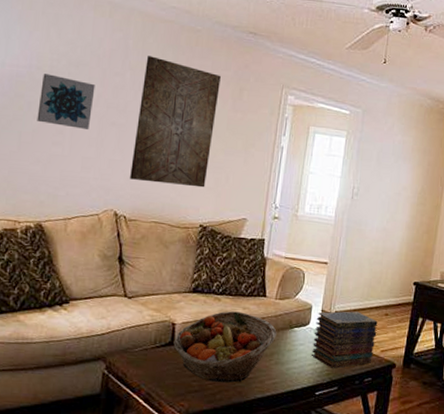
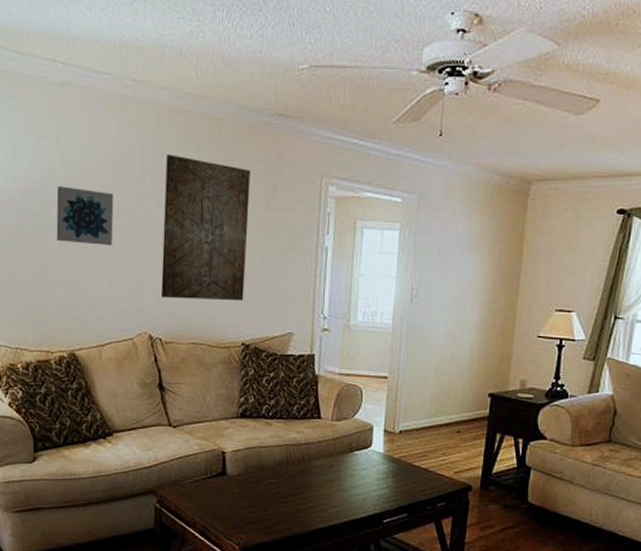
fruit basket: present [173,311,277,383] -> none [225,436,336,513]
book stack: present [310,311,378,368] -> none [375,430,449,493]

